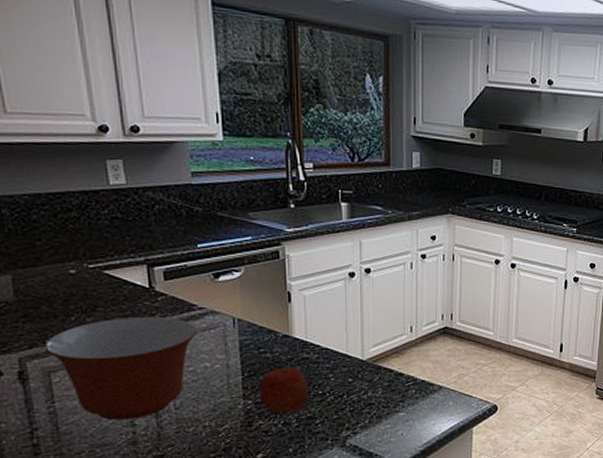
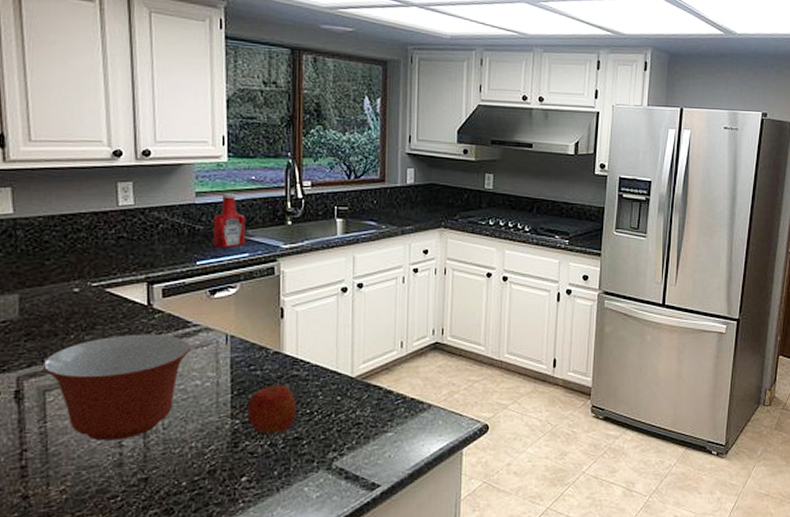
ketchup bottle: none [211,173,247,231] -> present [212,192,245,248]

